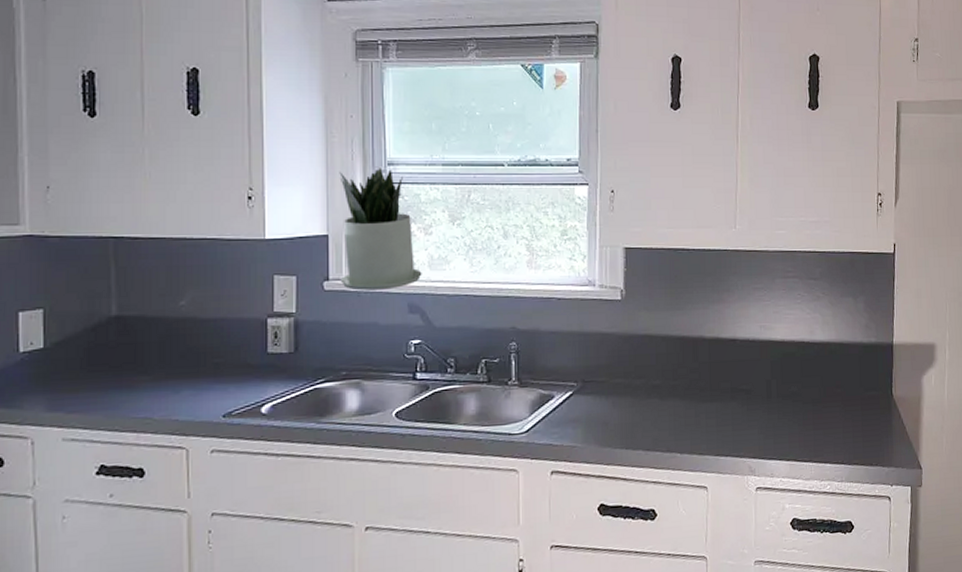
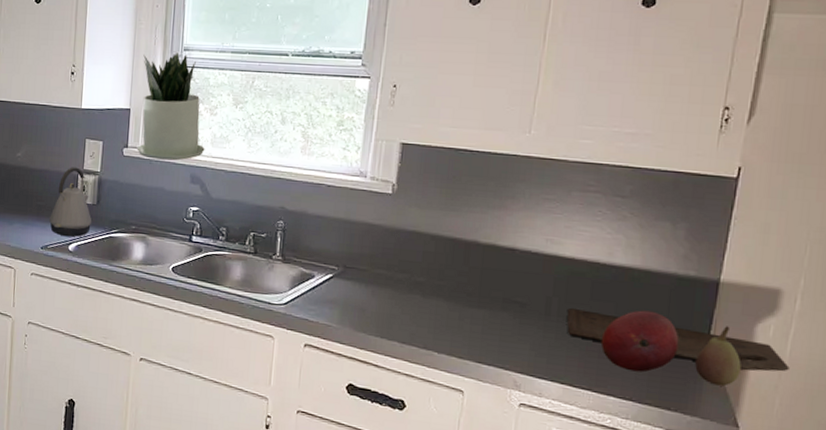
kettle: none [232,310,290,396] -> present [49,167,92,237]
cutting board: none [784,387,949,419] -> present [566,307,790,372]
fruit: none [813,379,872,437] -> present [600,310,679,372]
fruit: none [885,382,917,436] -> present [695,326,741,386]

